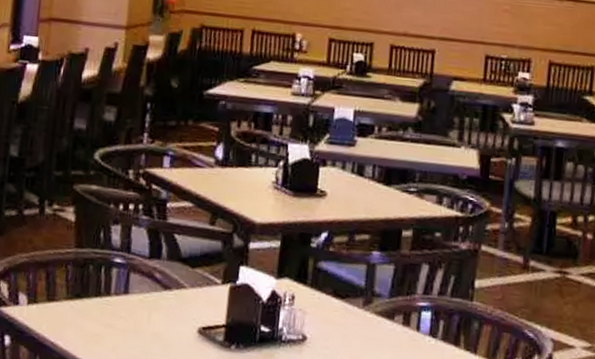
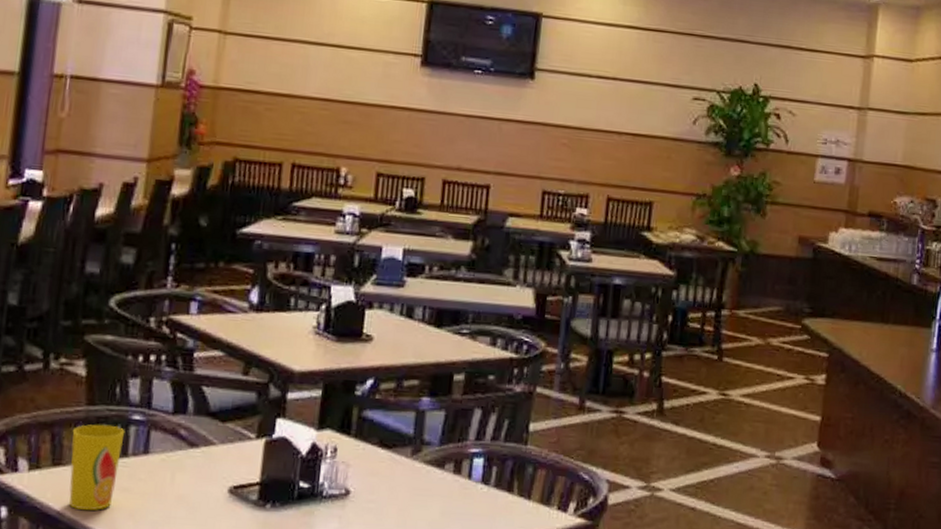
cup: none [60,265,108,343] -> present [68,424,125,511]

